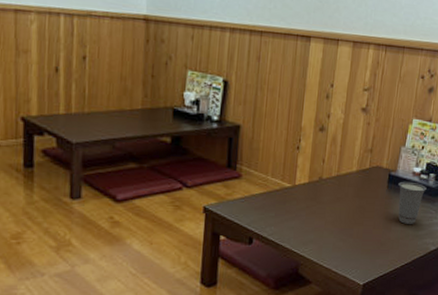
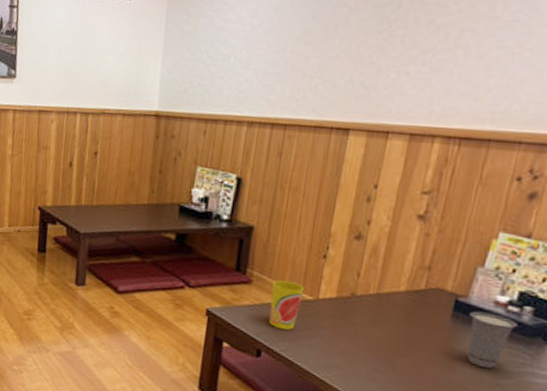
cup: none [257,172,284,216] -> present [269,280,305,330]

